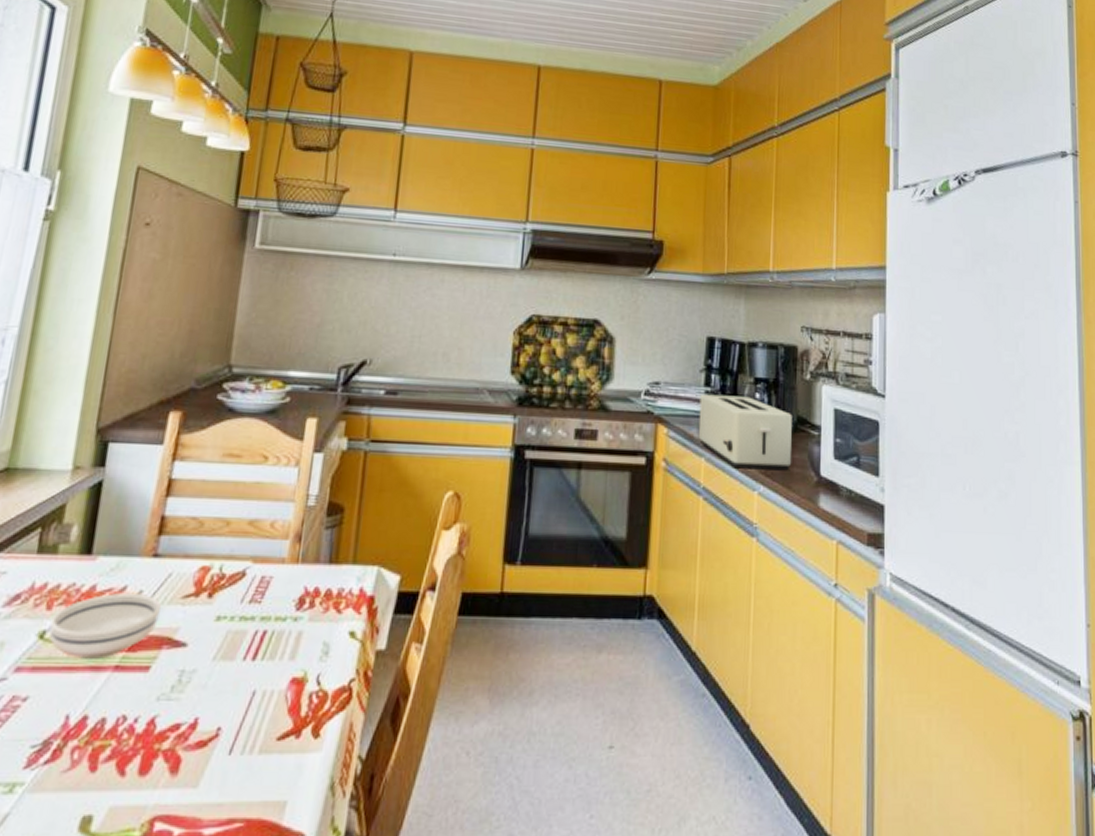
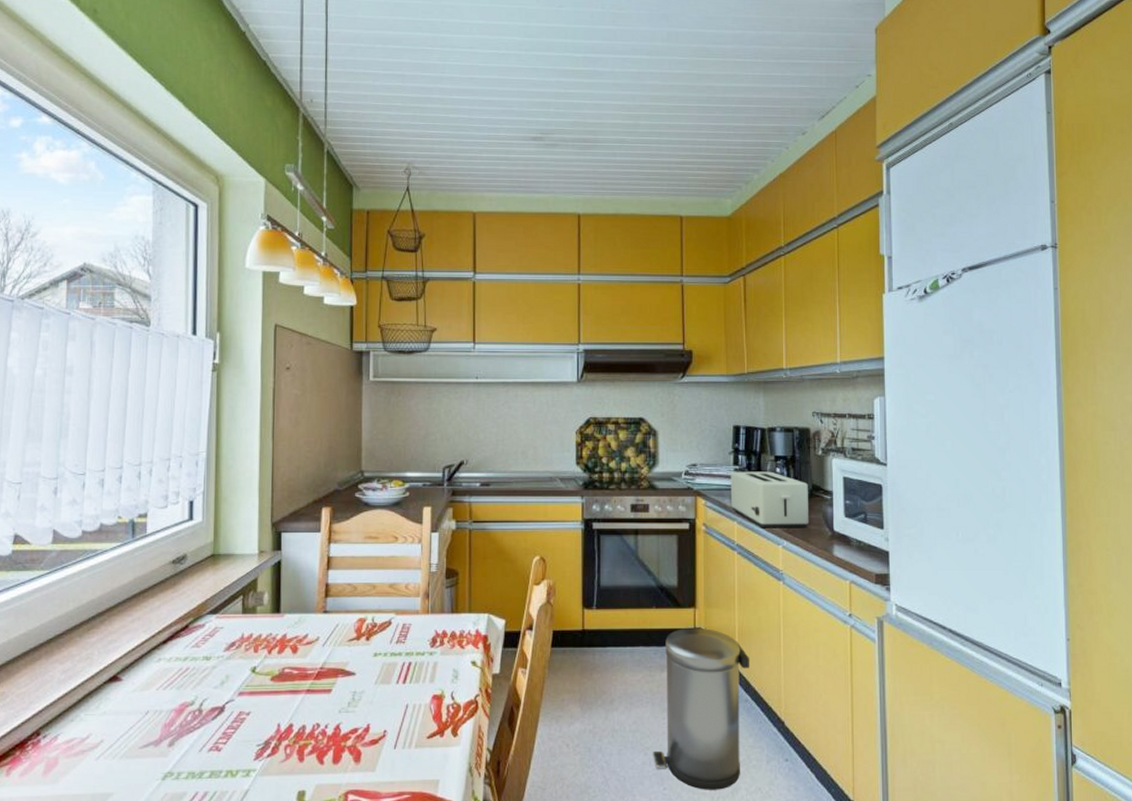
bowl: present [49,593,161,659] -> none [258,639,333,685]
pedal bin: none [578,594,711,819] -> present [652,627,750,790]

